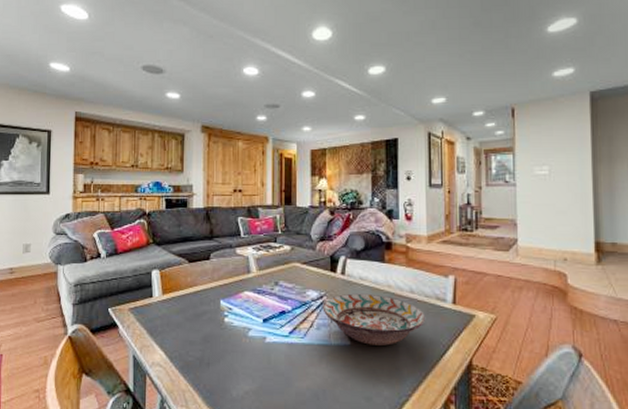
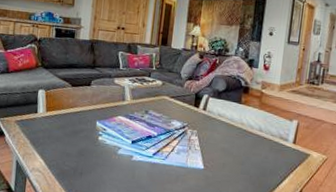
decorative bowl: present [322,293,426,346] -> none [183,126,269,173]

